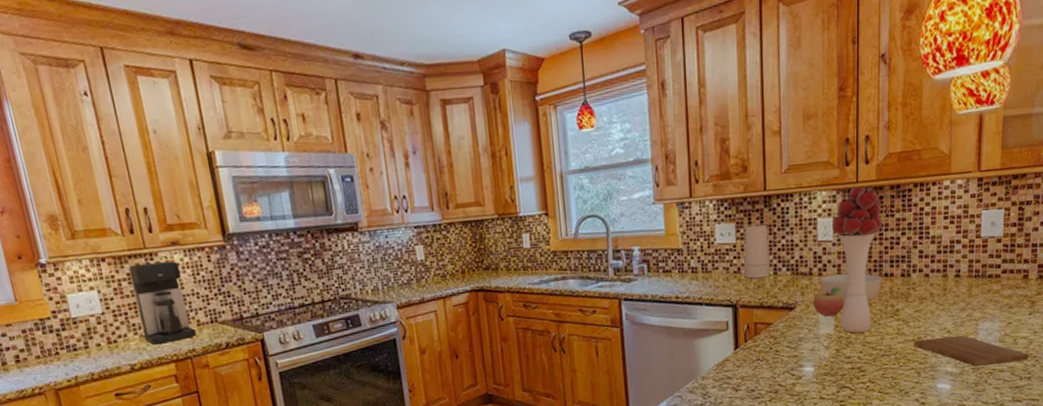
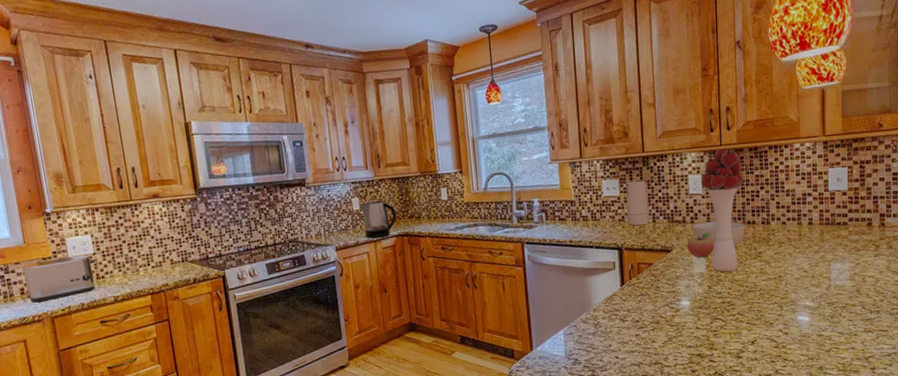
toaster: none [15,314,107,373] -> present [22,254,96,303]
coffee maker: present [128,261,197,345] -> none [117,211,170,280]
kettle: none [425,247,470,295] -> present [360,199,397,239]
cutting board: present [914,335,1029,366] -> none [775,274,876,301]

